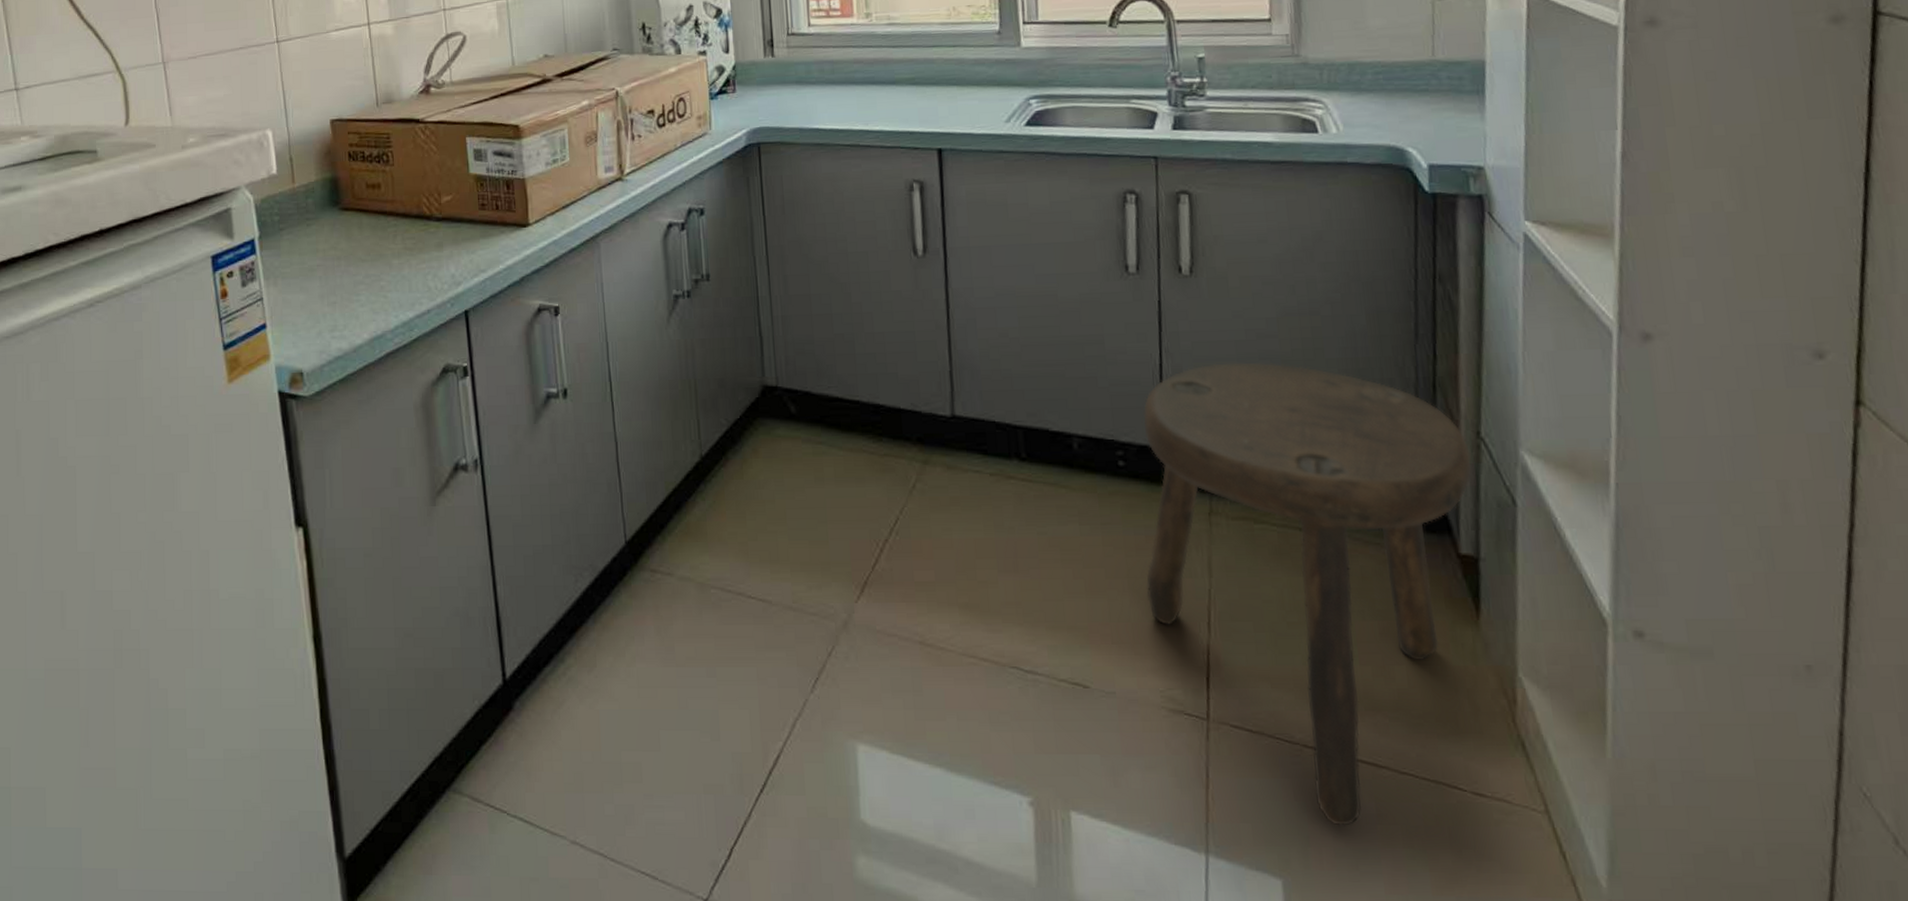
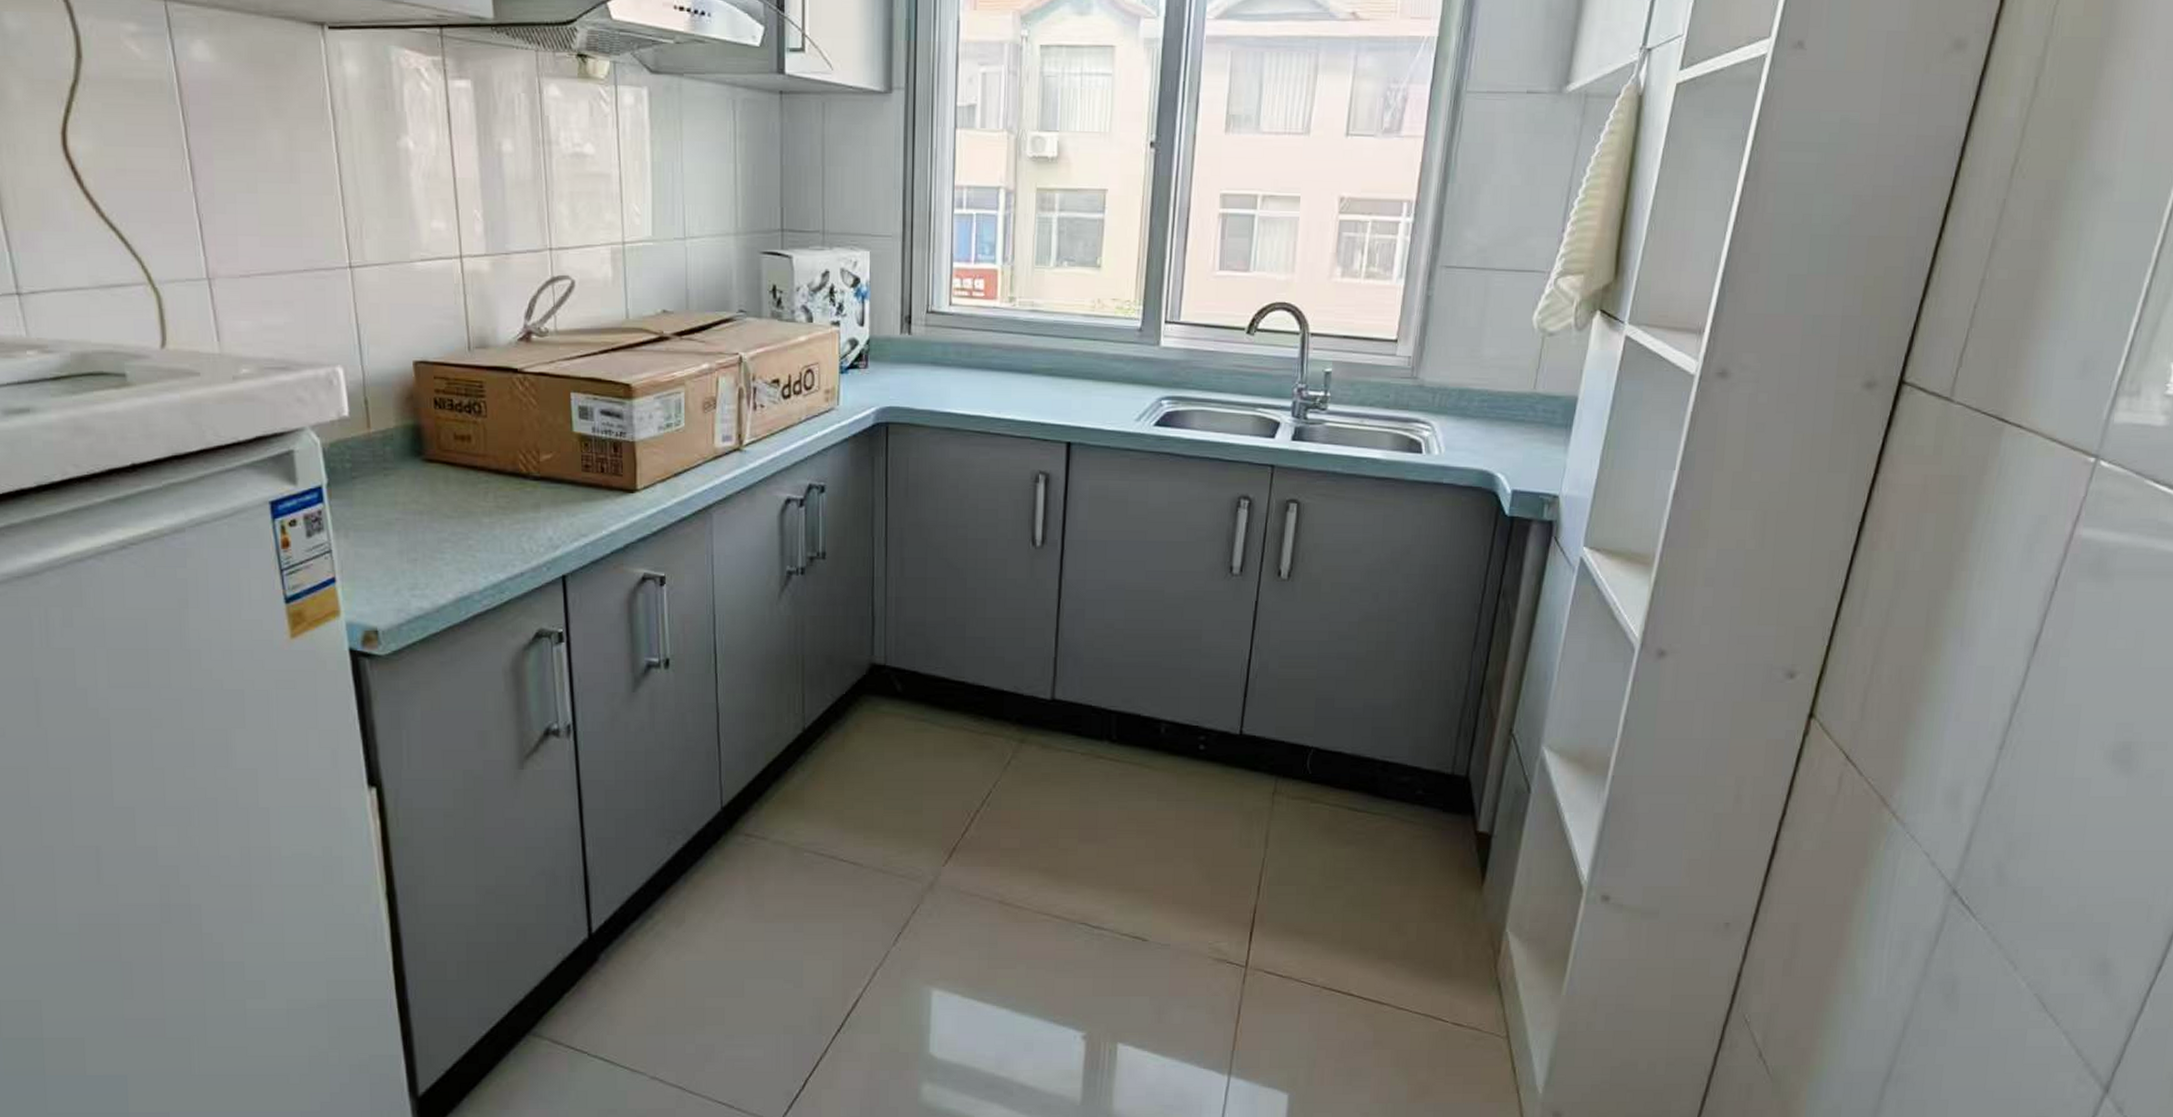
stool: present [1144,362,1472,826] -> none [1208,661,1502,1051]

